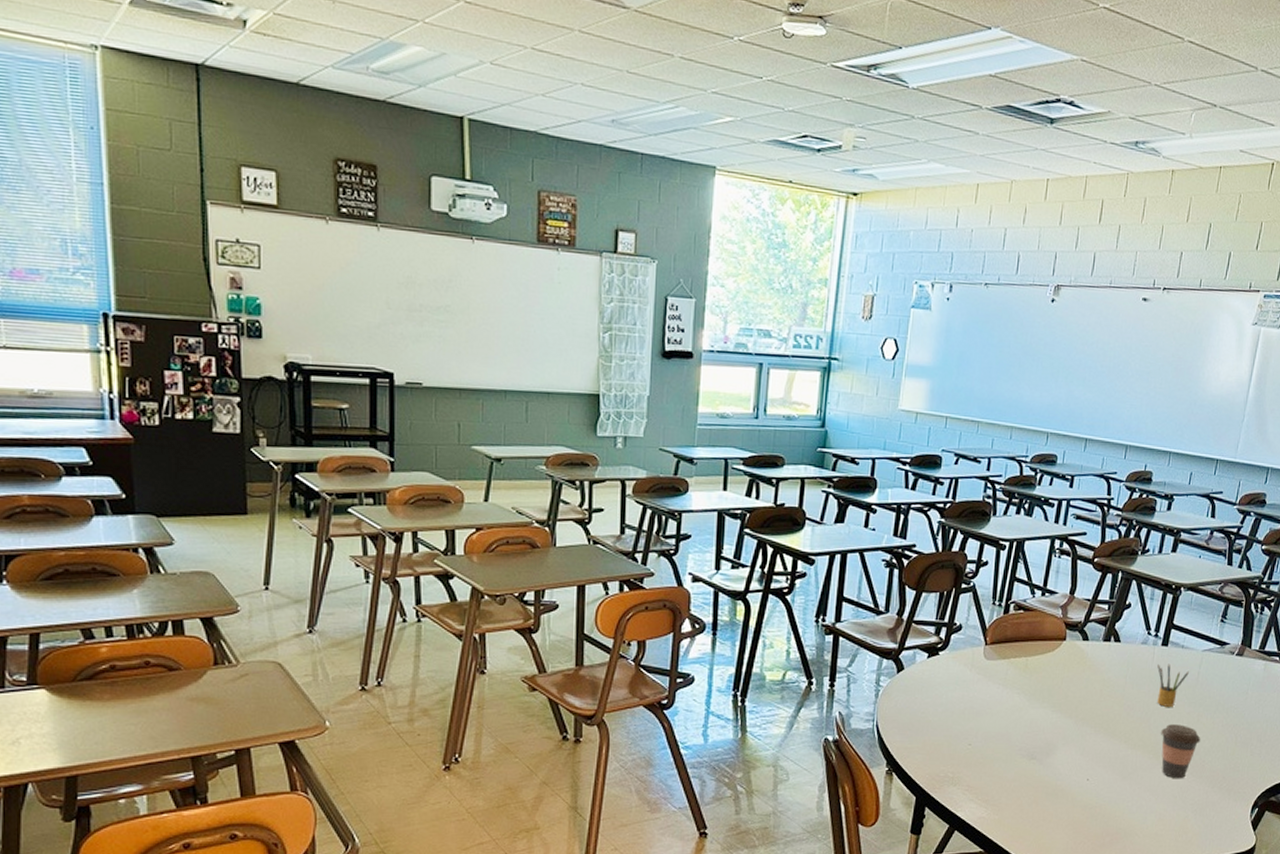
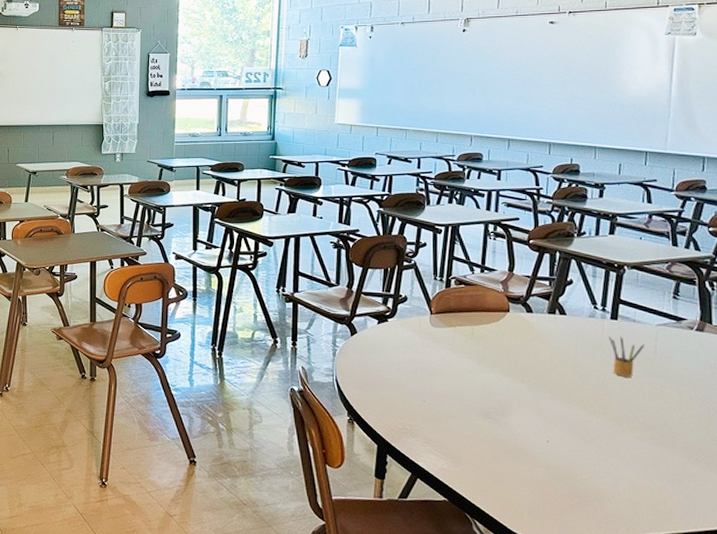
coffee cup: present [1160,724,1201,779] -> none [620,394,668,448]

